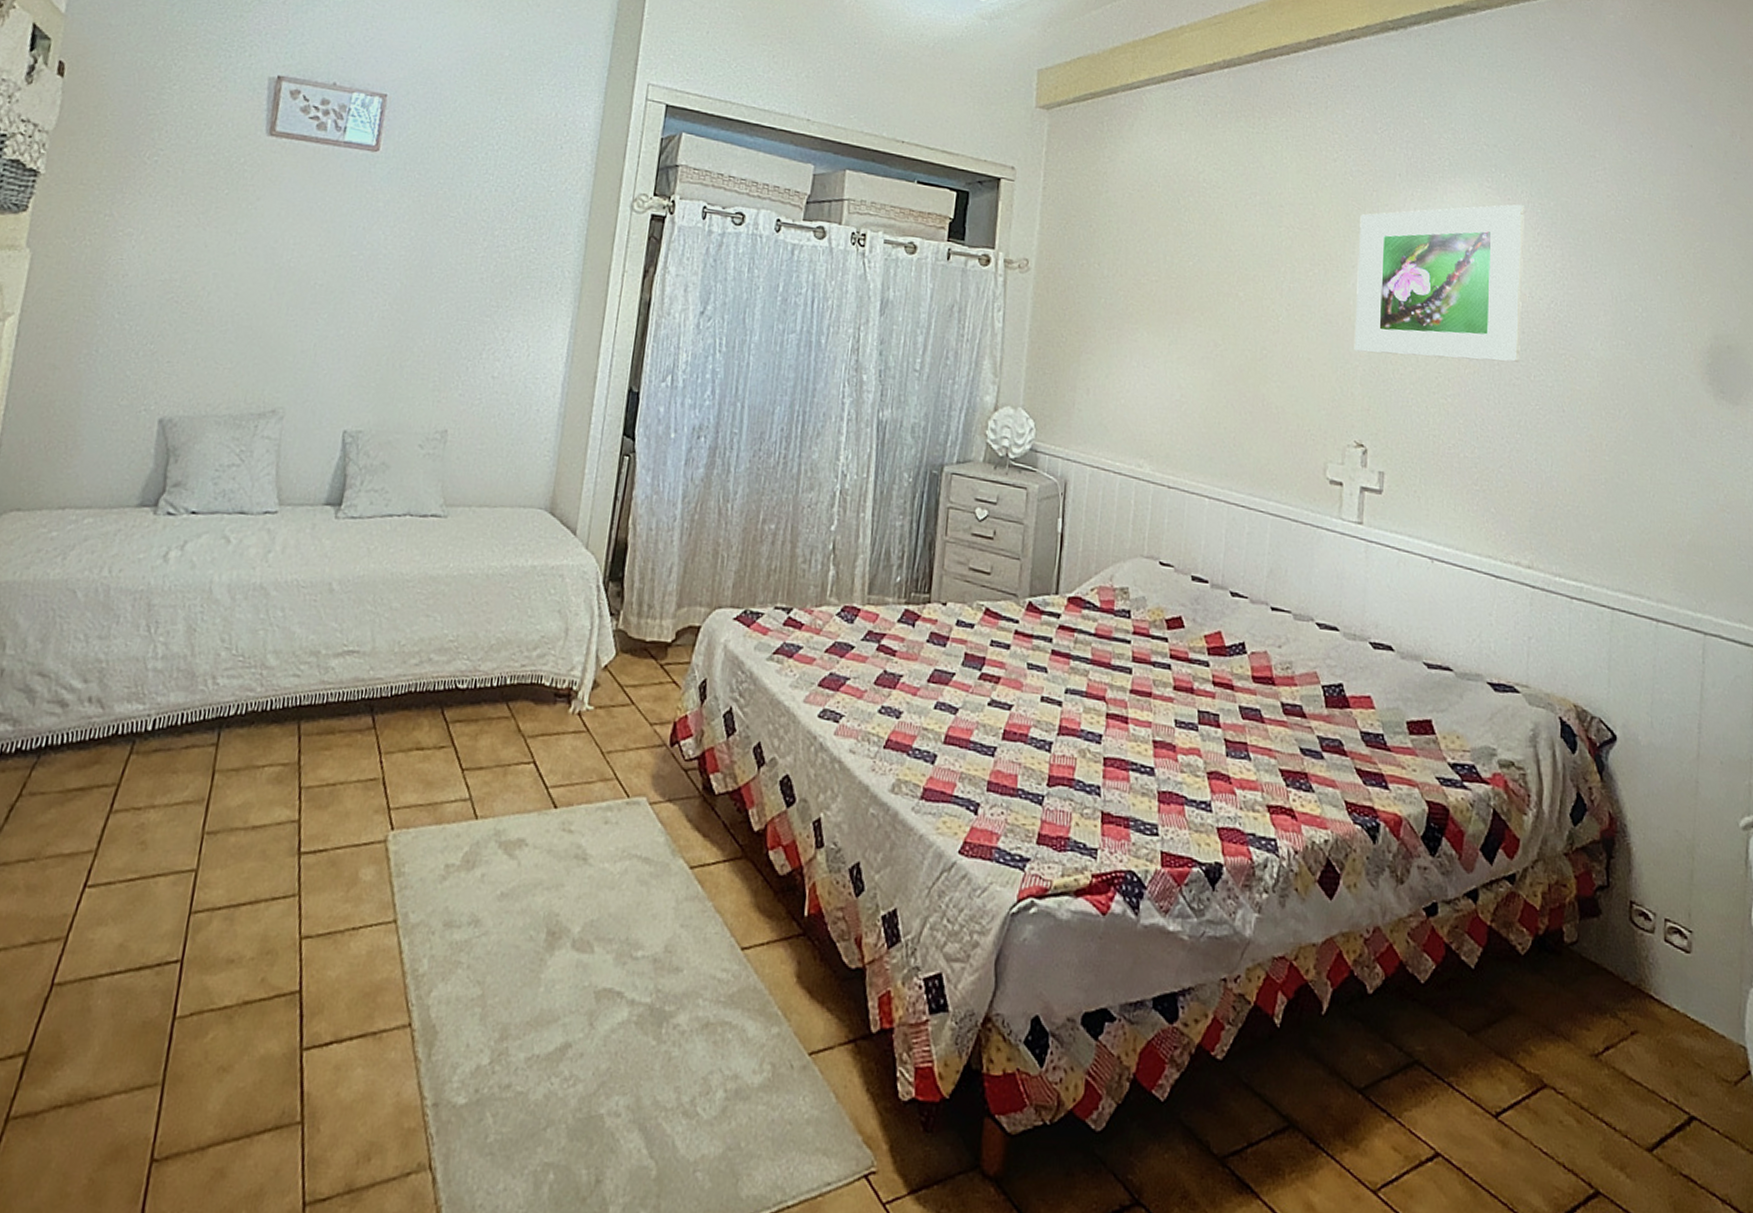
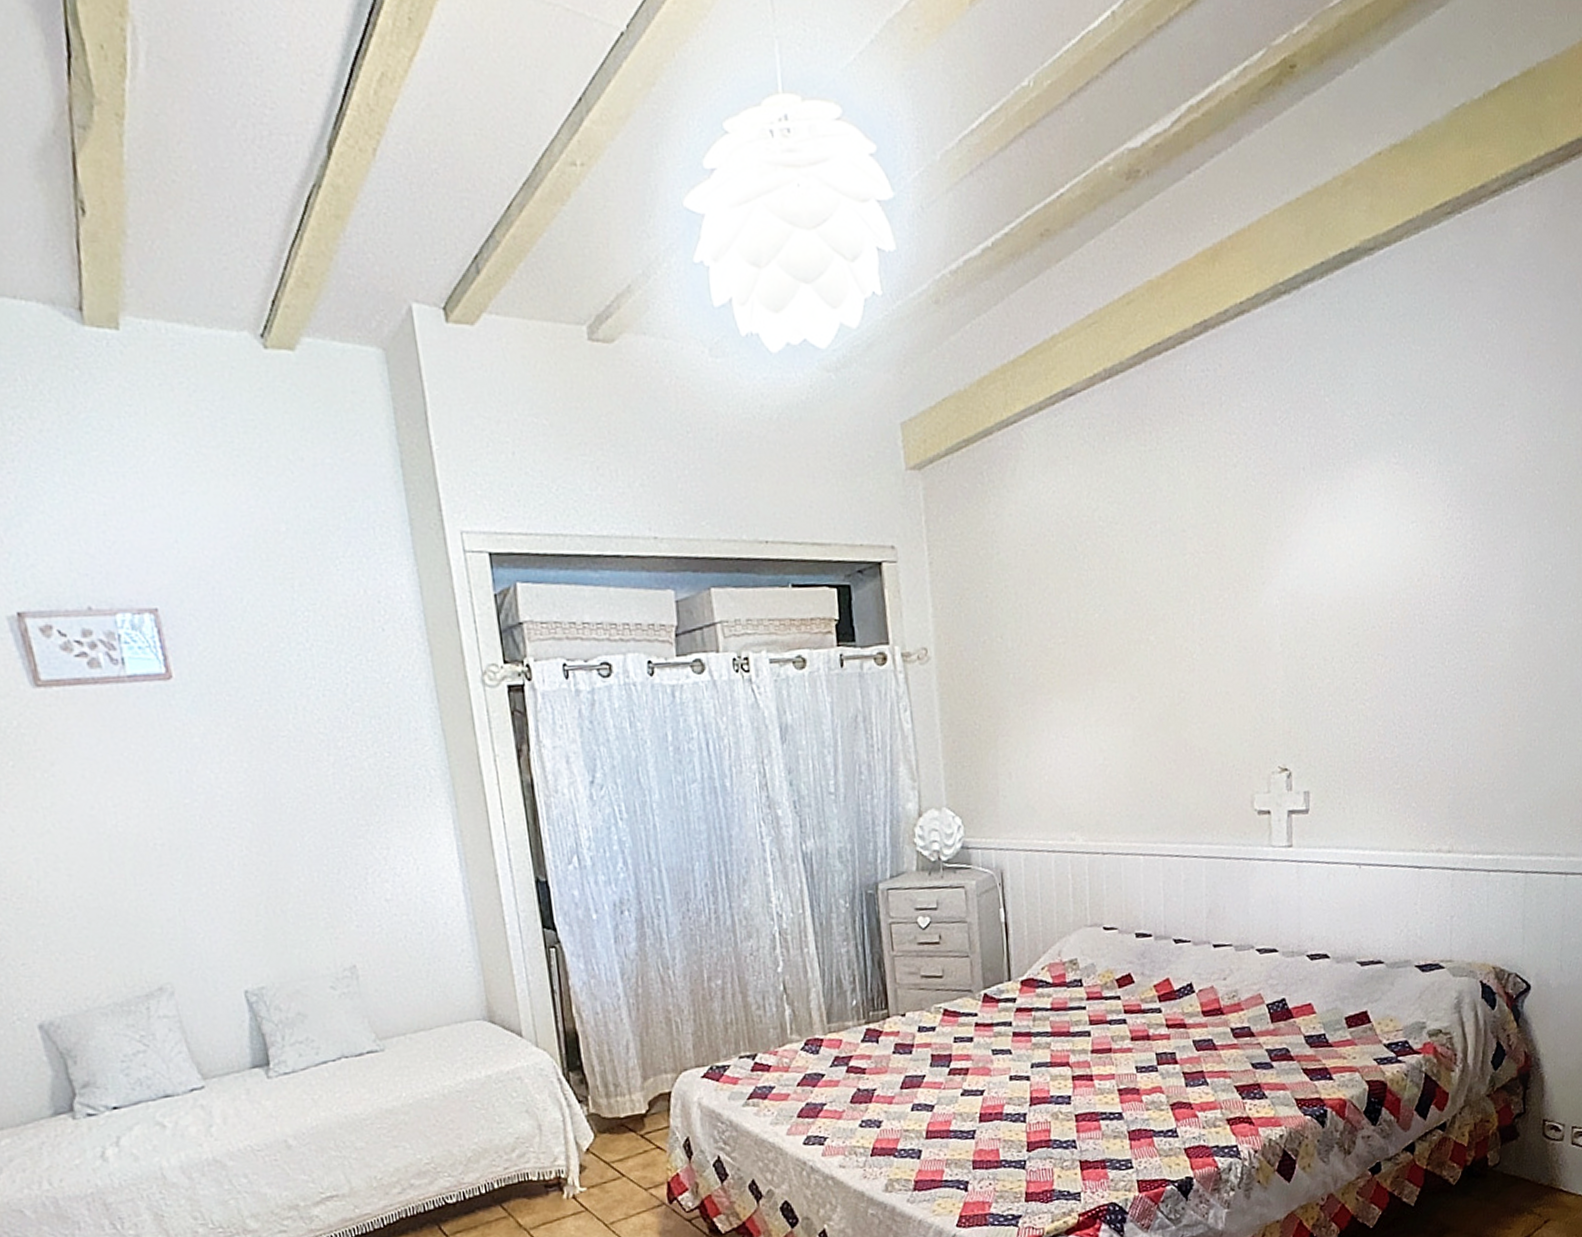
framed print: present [1354,204,1524,362] -> none [1266,477,1435,674]

